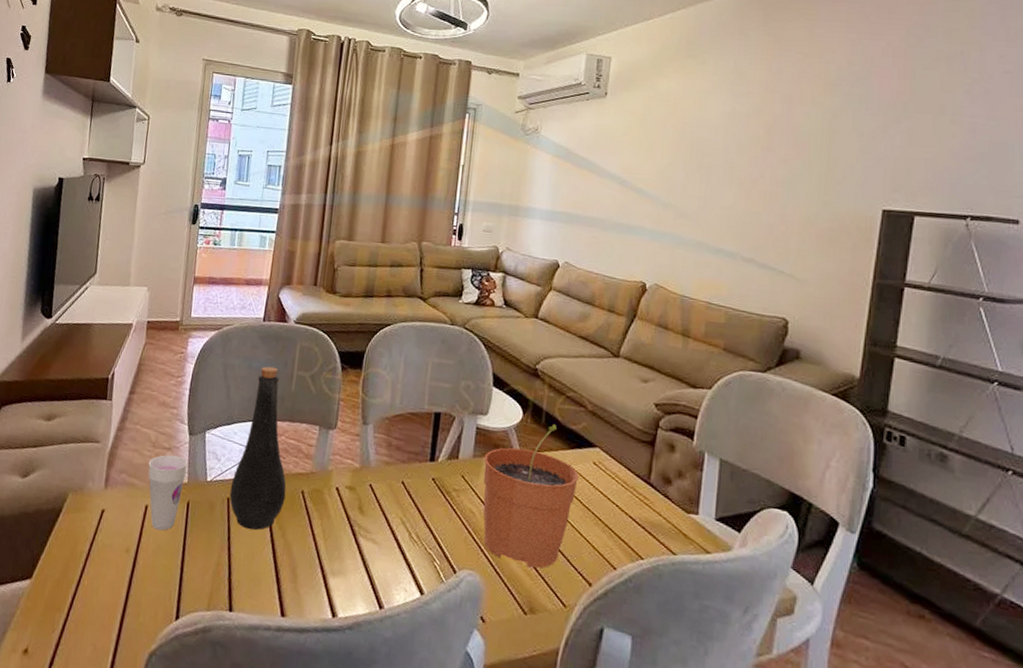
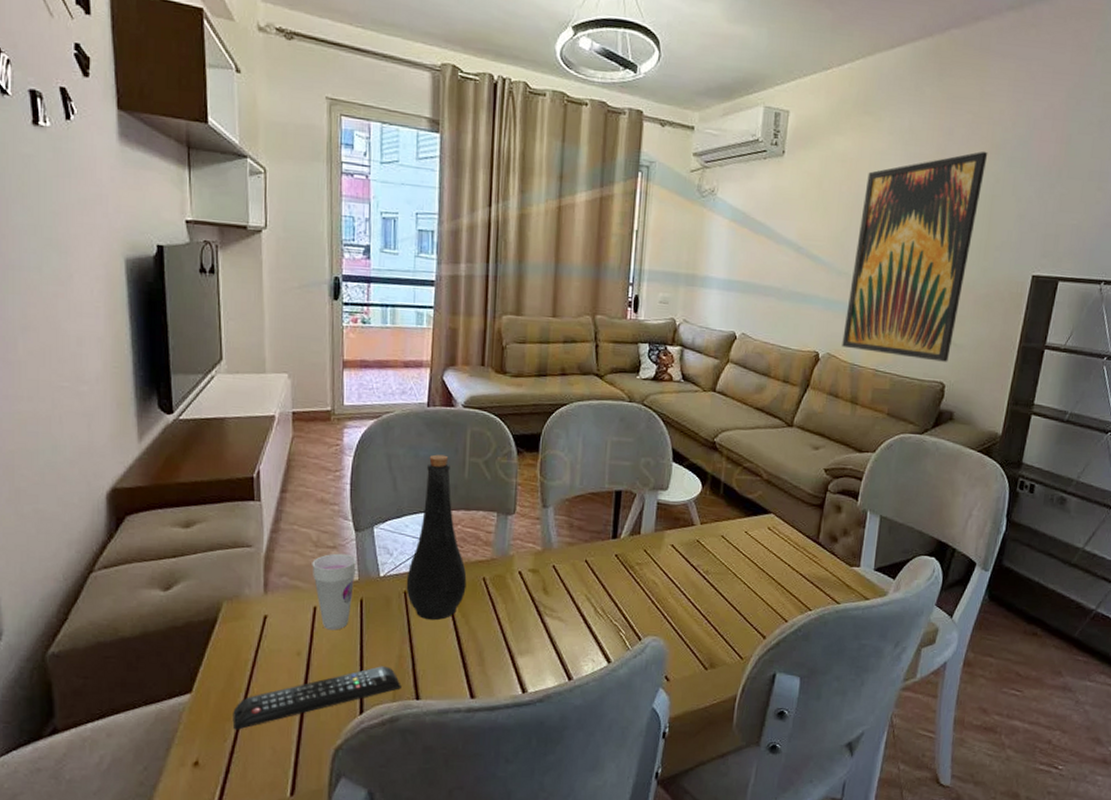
remote control: none [62,571,217,622] -> present [232,666,401,730]
plant pot: present [483,424,580,569] -> none [665,494,756,629]
wall art: none [670,88,822,297] -> present [842,151,988,362]

